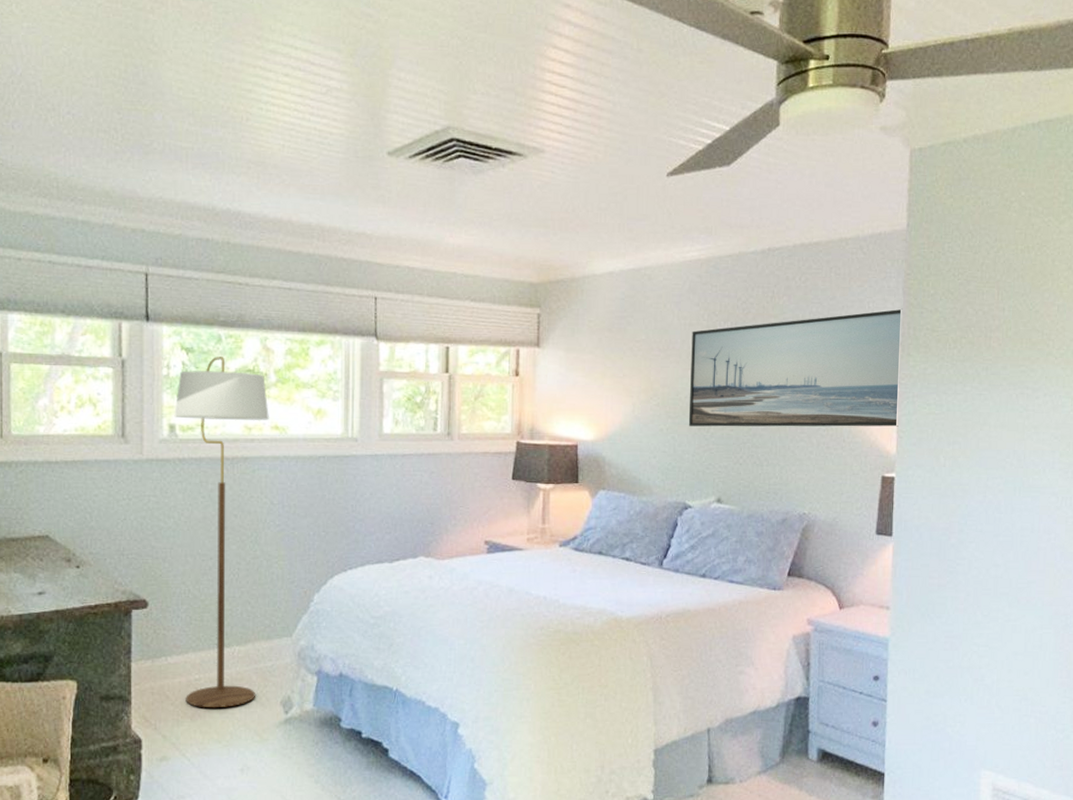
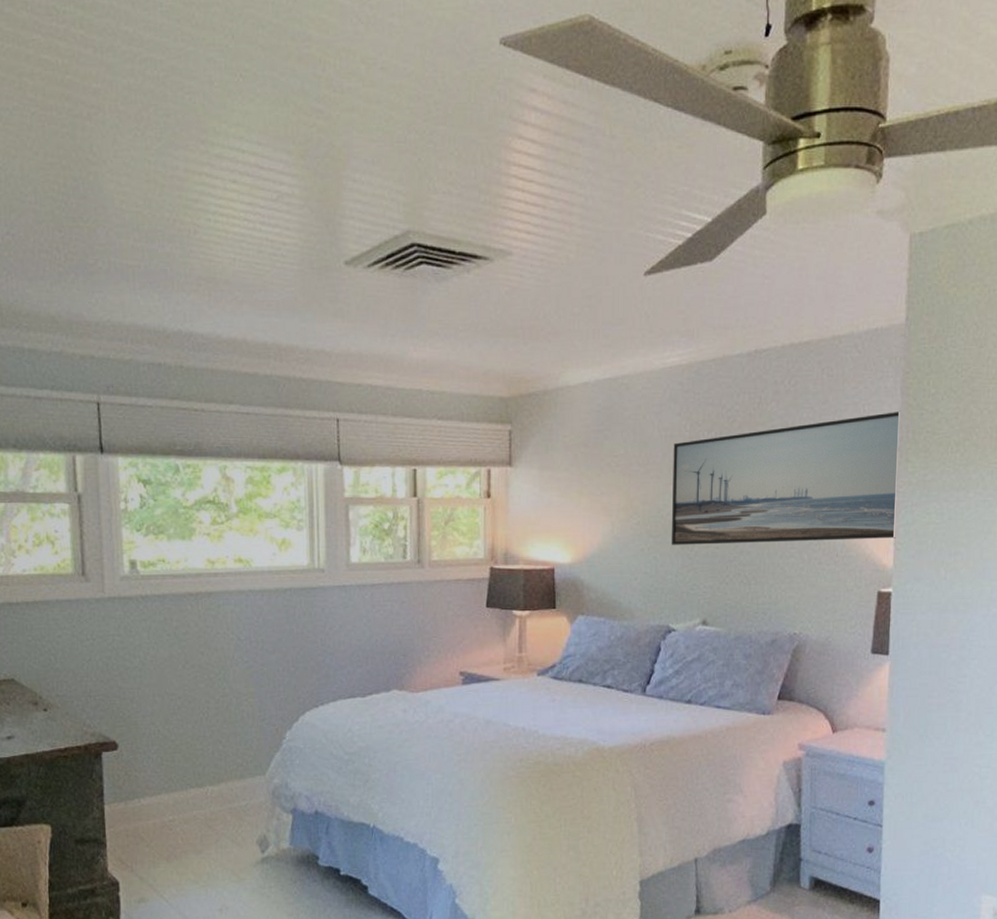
floor lamp: present [174,355,269,708] -> none [134,487,232,849]

